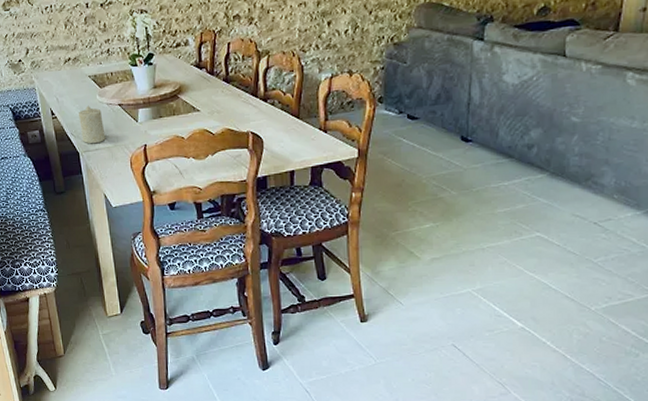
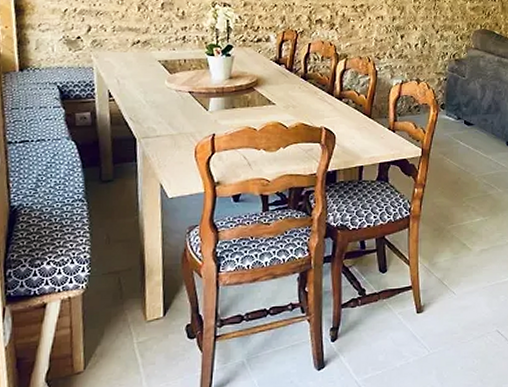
candle: present [79,105,106,144] -> none [141,90,170,130]

